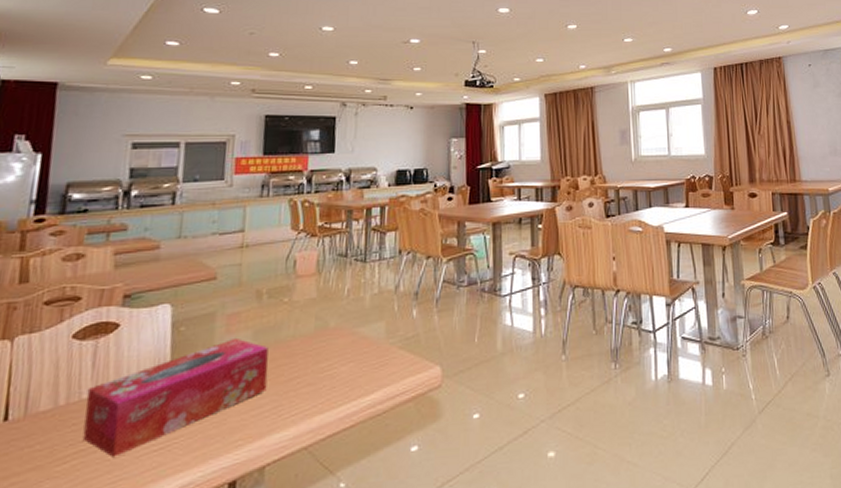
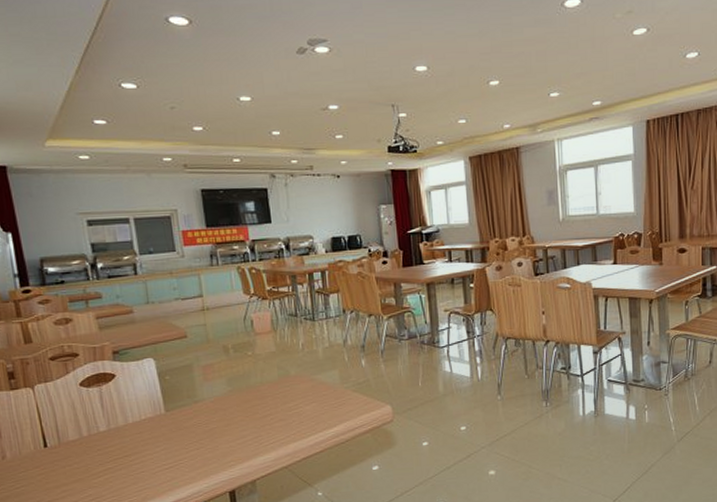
tissue box: present [82,337,269,457] -> none [102,384,246,473]

